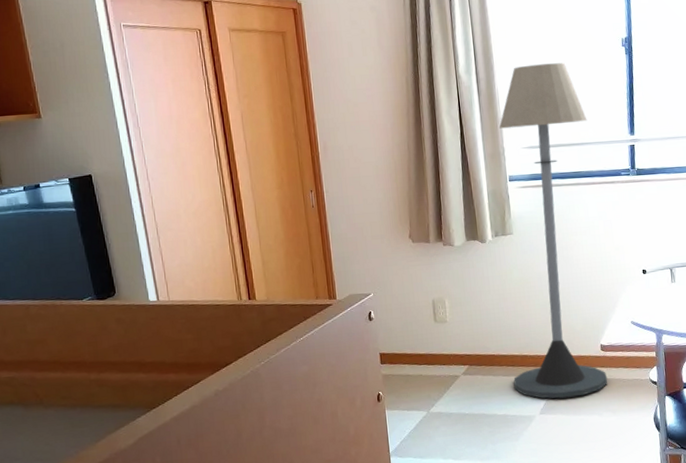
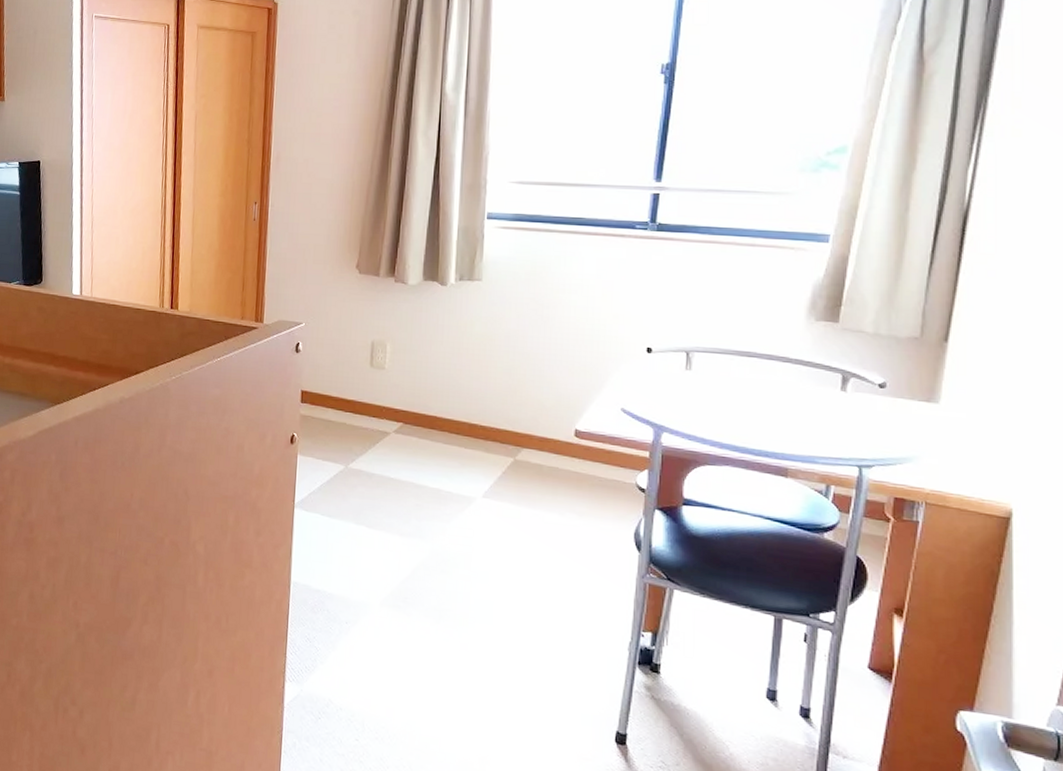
floor lamp: present [498,63,608,399] -> none [455,87,600,487]

